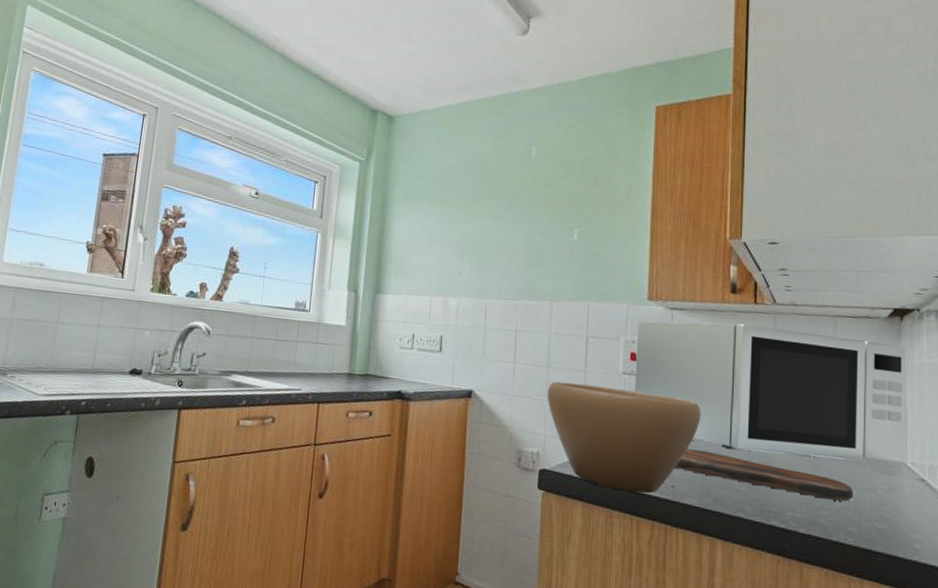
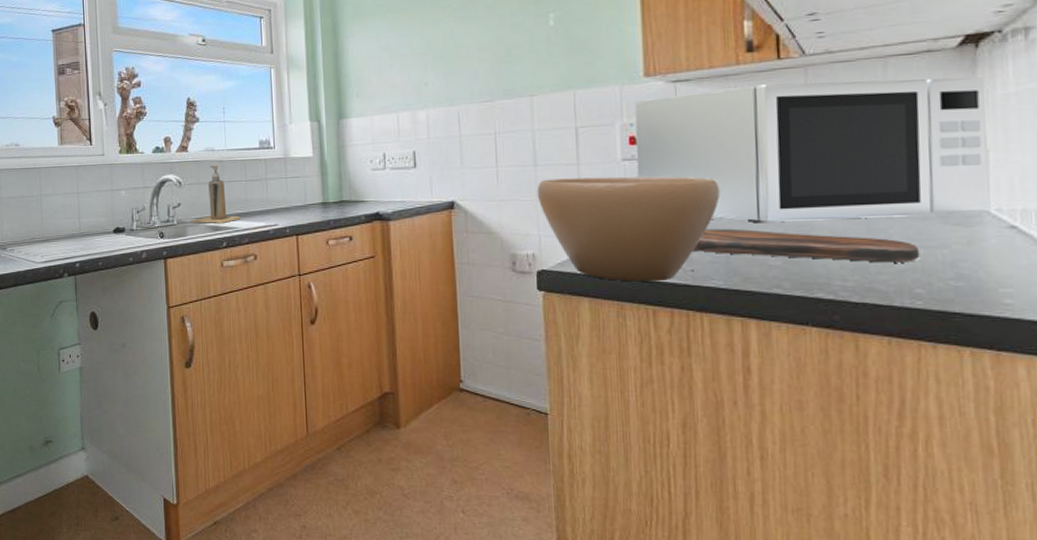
soap dispenser: none [213,318,265,380] -> present [191,164,241,224]

